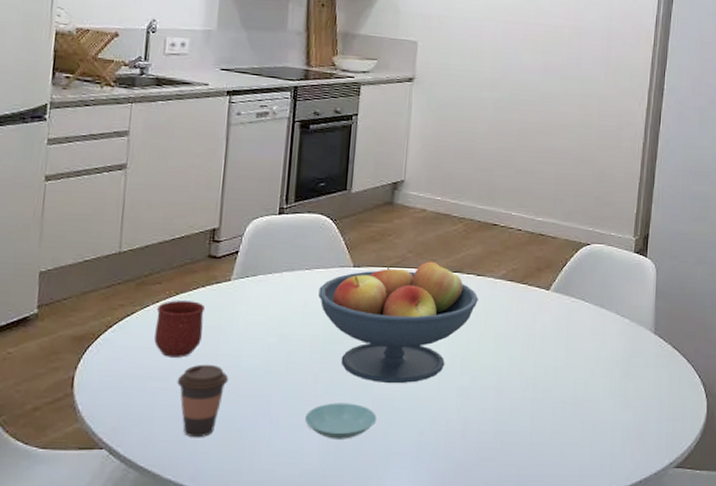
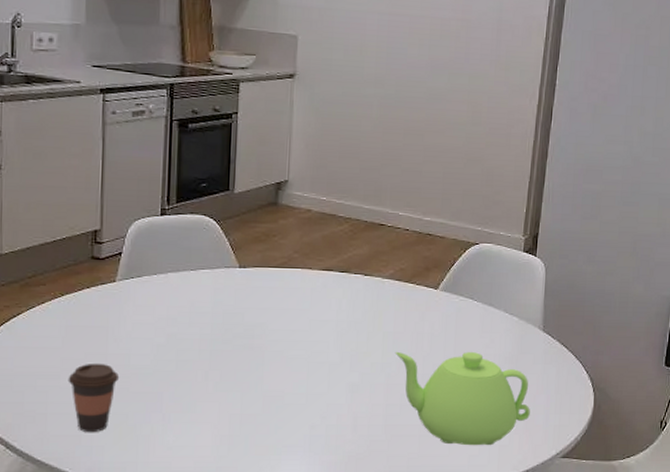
mug: present [154,300,205,358] -> none [42,301,91,357]
saucer: present [305,403,376,439] -> none [197,399,267,433]
fruit bowl: present [318,260,478,384] -> none [205,261,366,381]
teapot: none [506,353,643,454] -> present [395,351,530,446]

